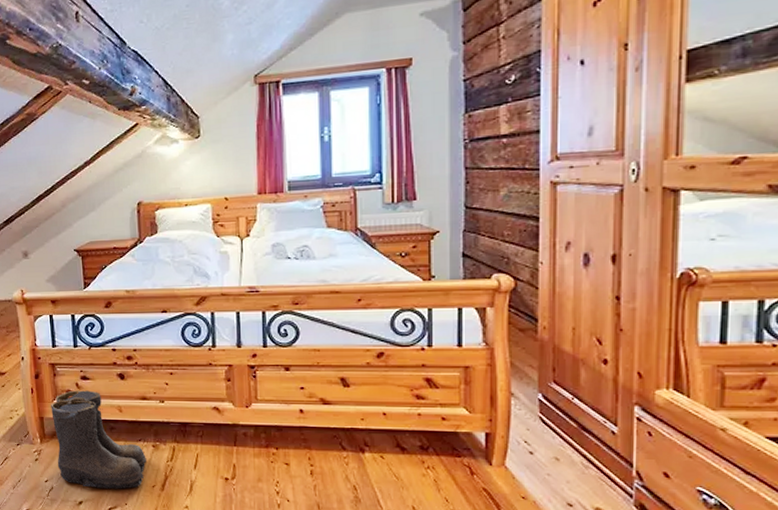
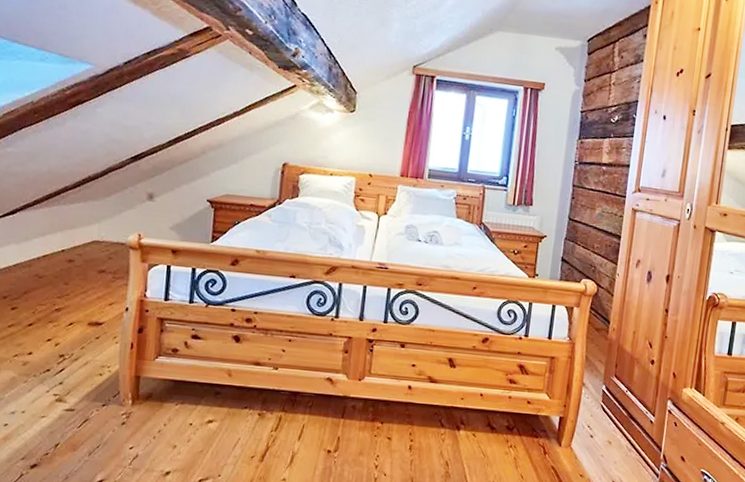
boots: present [51,390,147,489] -> none [147,349,250,459]

